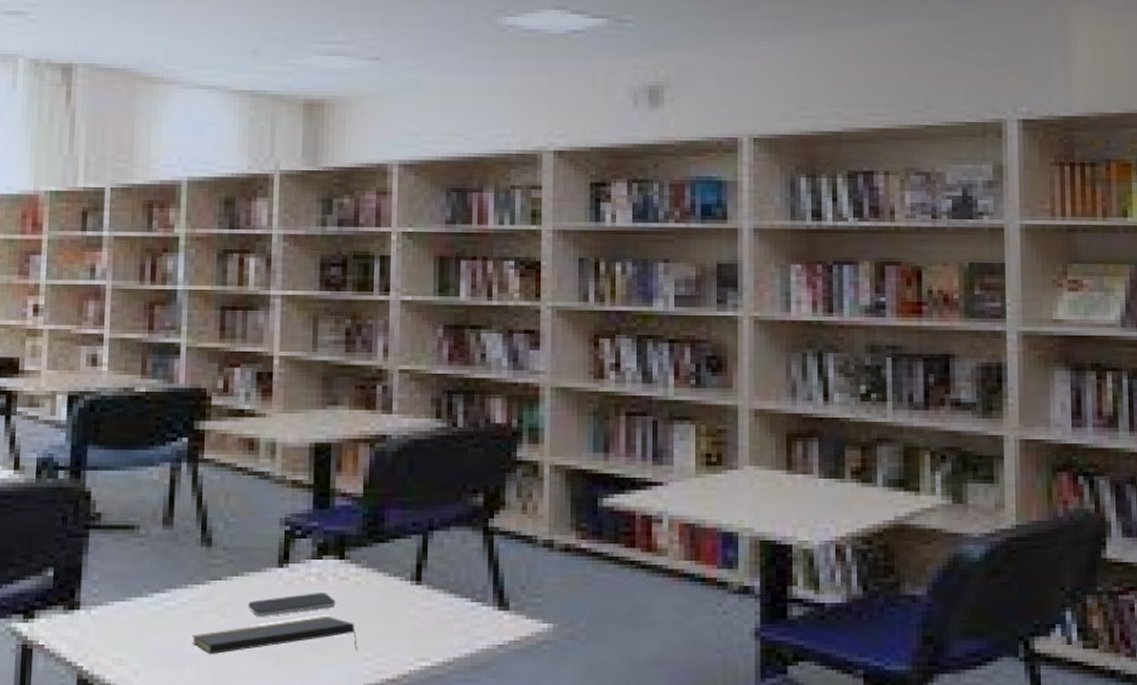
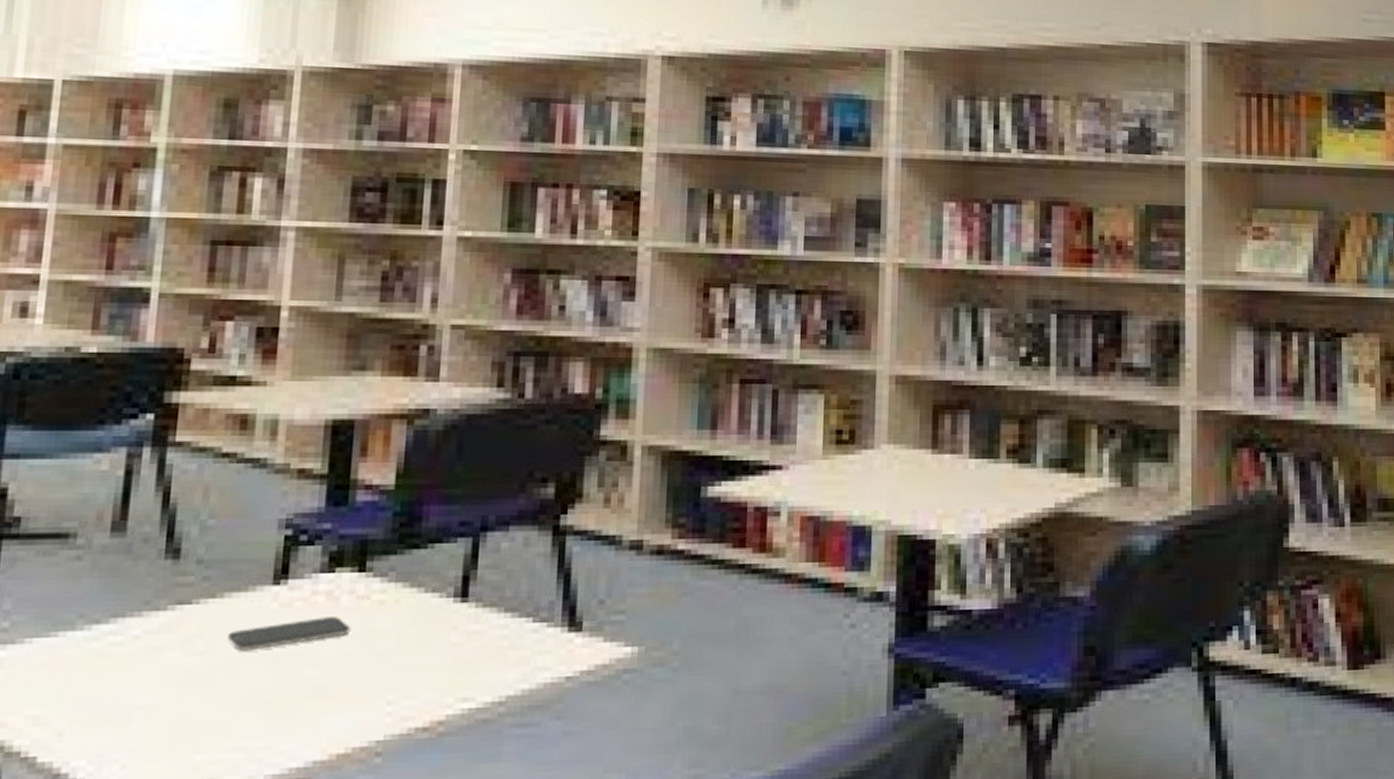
notepad: present [192,615,358,655] -> none [144,646,378,706]

